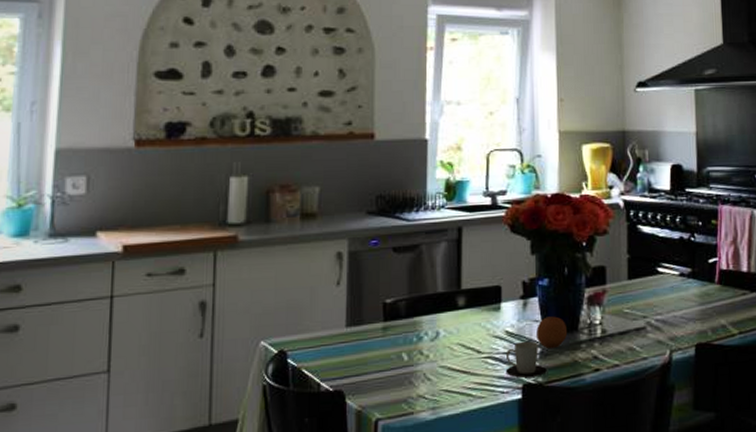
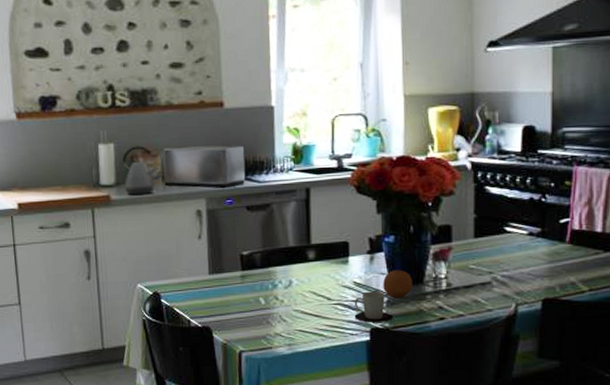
kettle: none [252,179,297,236] -> present [121,146,158,196]
toaster: none [302,179,394,227] -> present [162,145,246,188]

